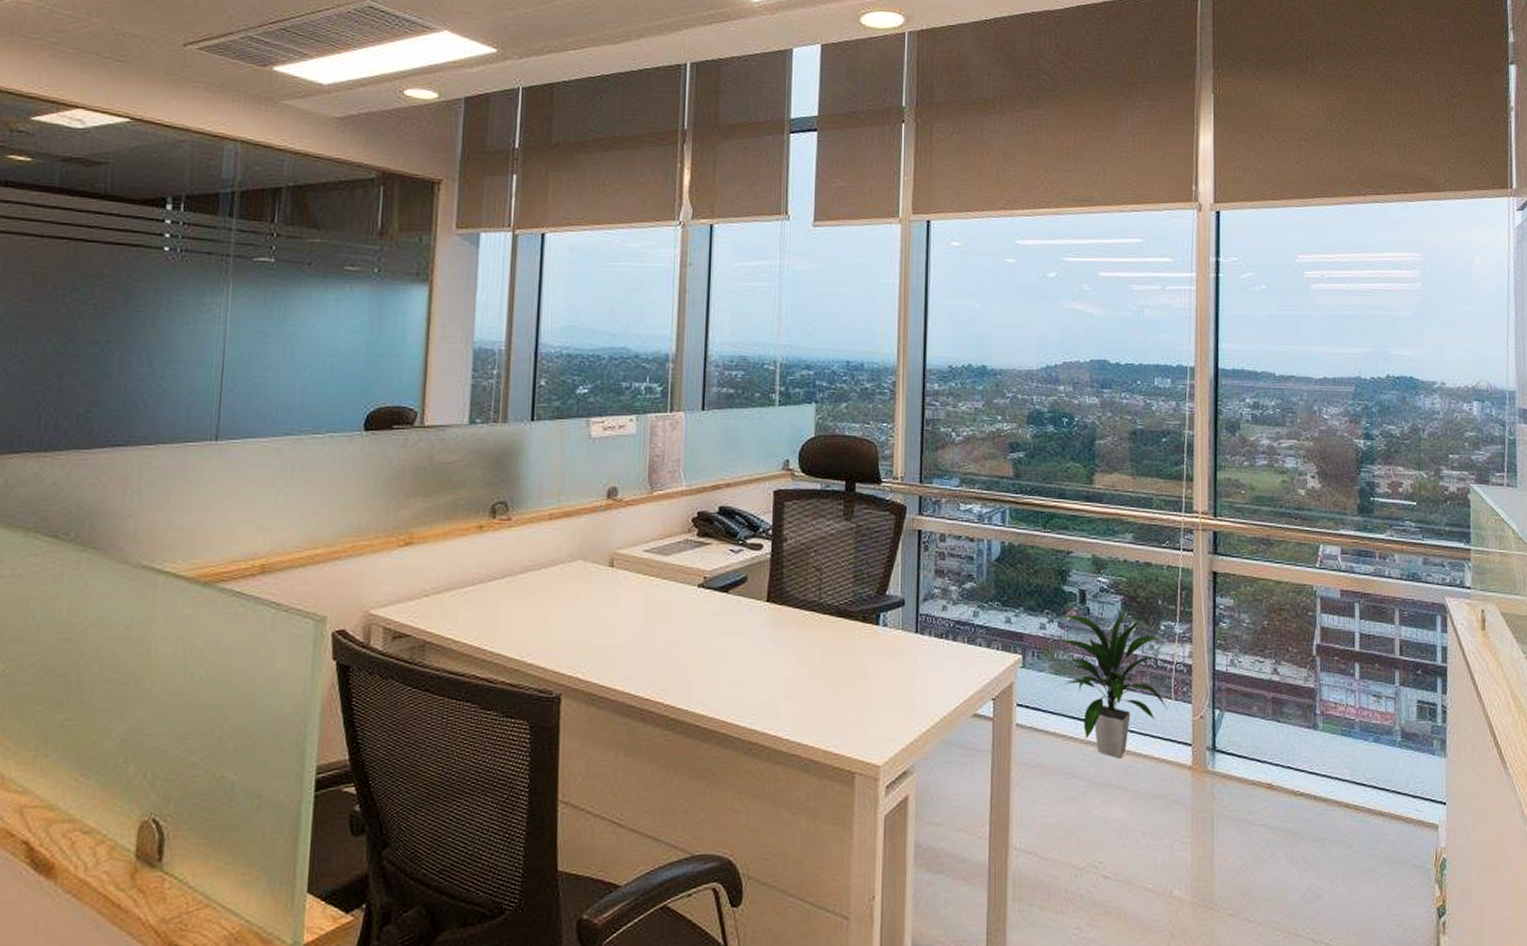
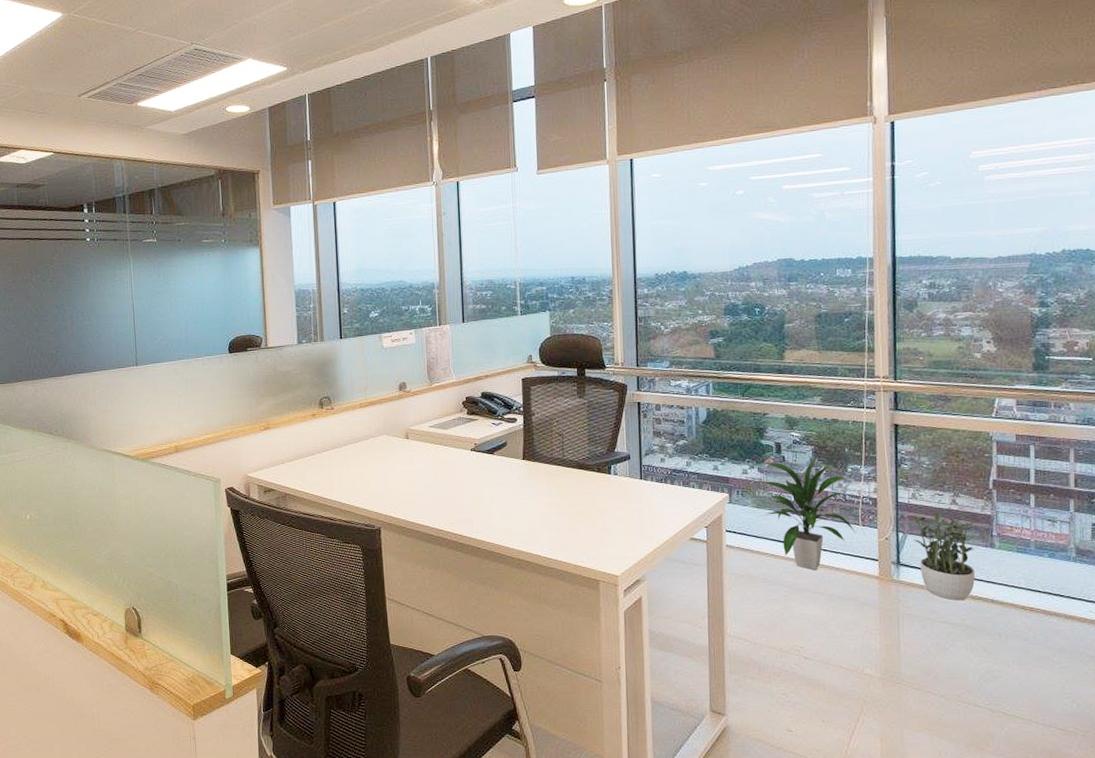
potted plant: none [1226,684,1301,797] -> present [909,513,978,601]

